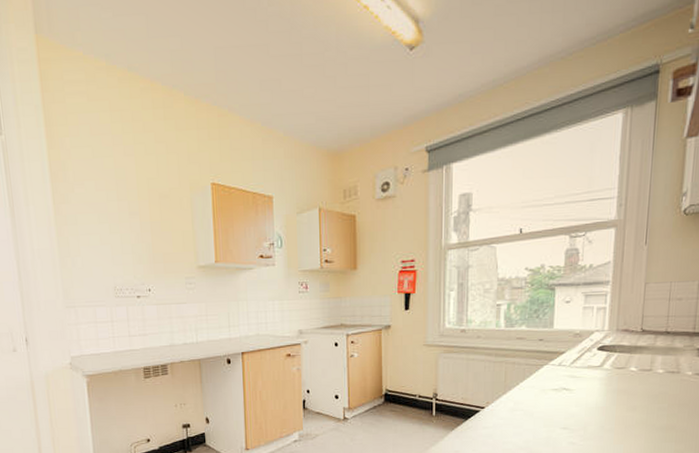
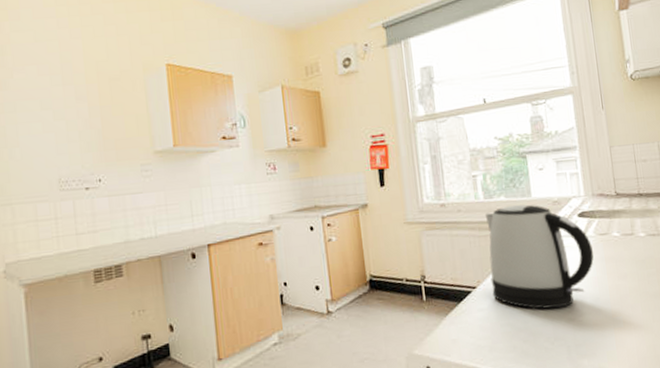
kettle: none [499,335,607,433] -> present [484,204,594,309]

